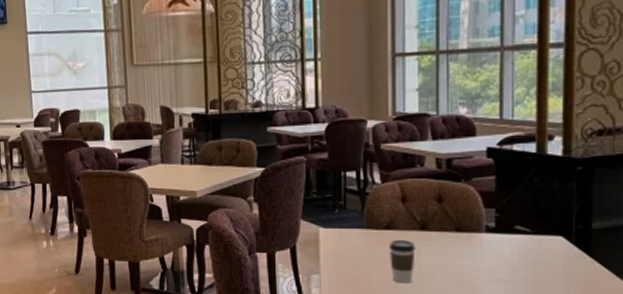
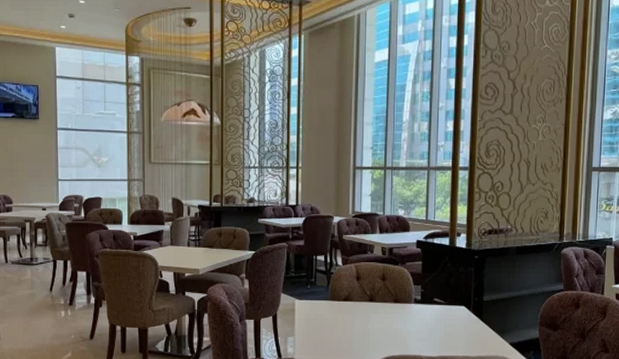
coffee cup: present [388,239,416,284] -> none [346,308,365,343]

